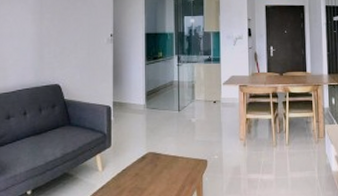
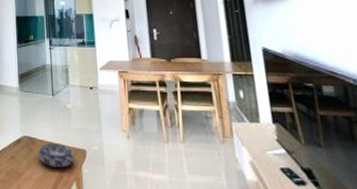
decorative bowl: none [163,156,196,180] -> present [38,143,75,168]

